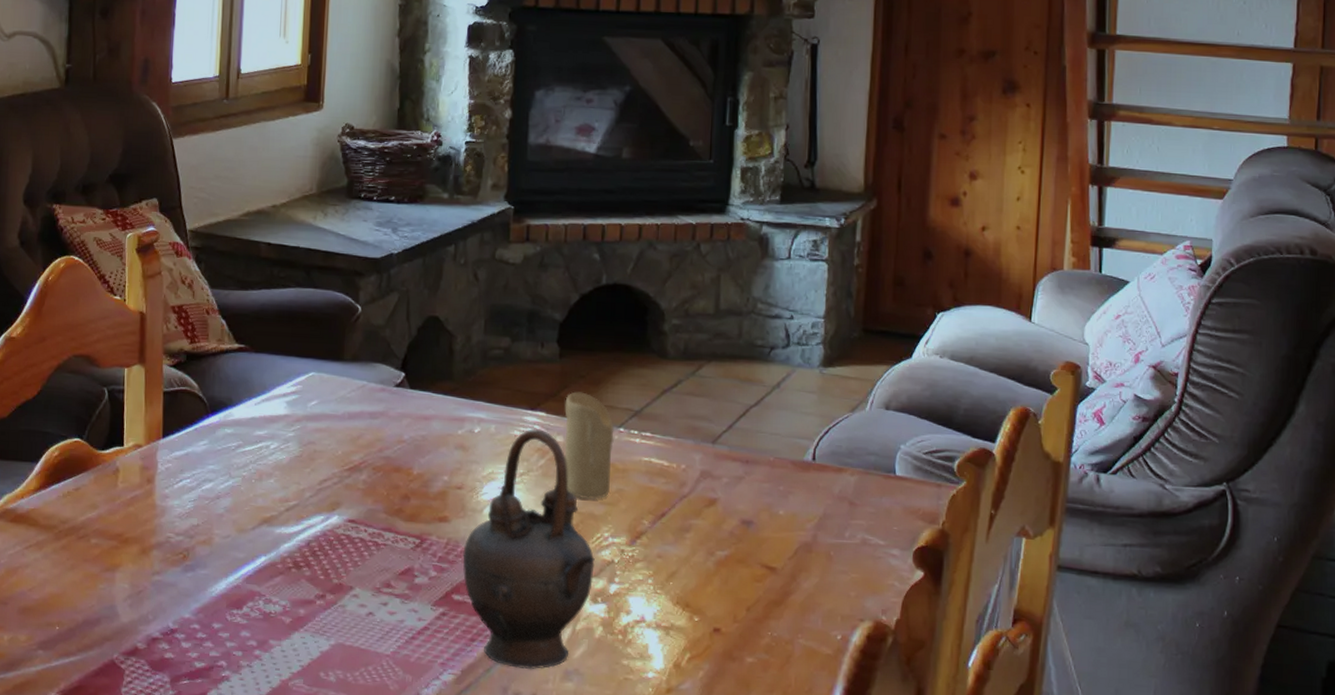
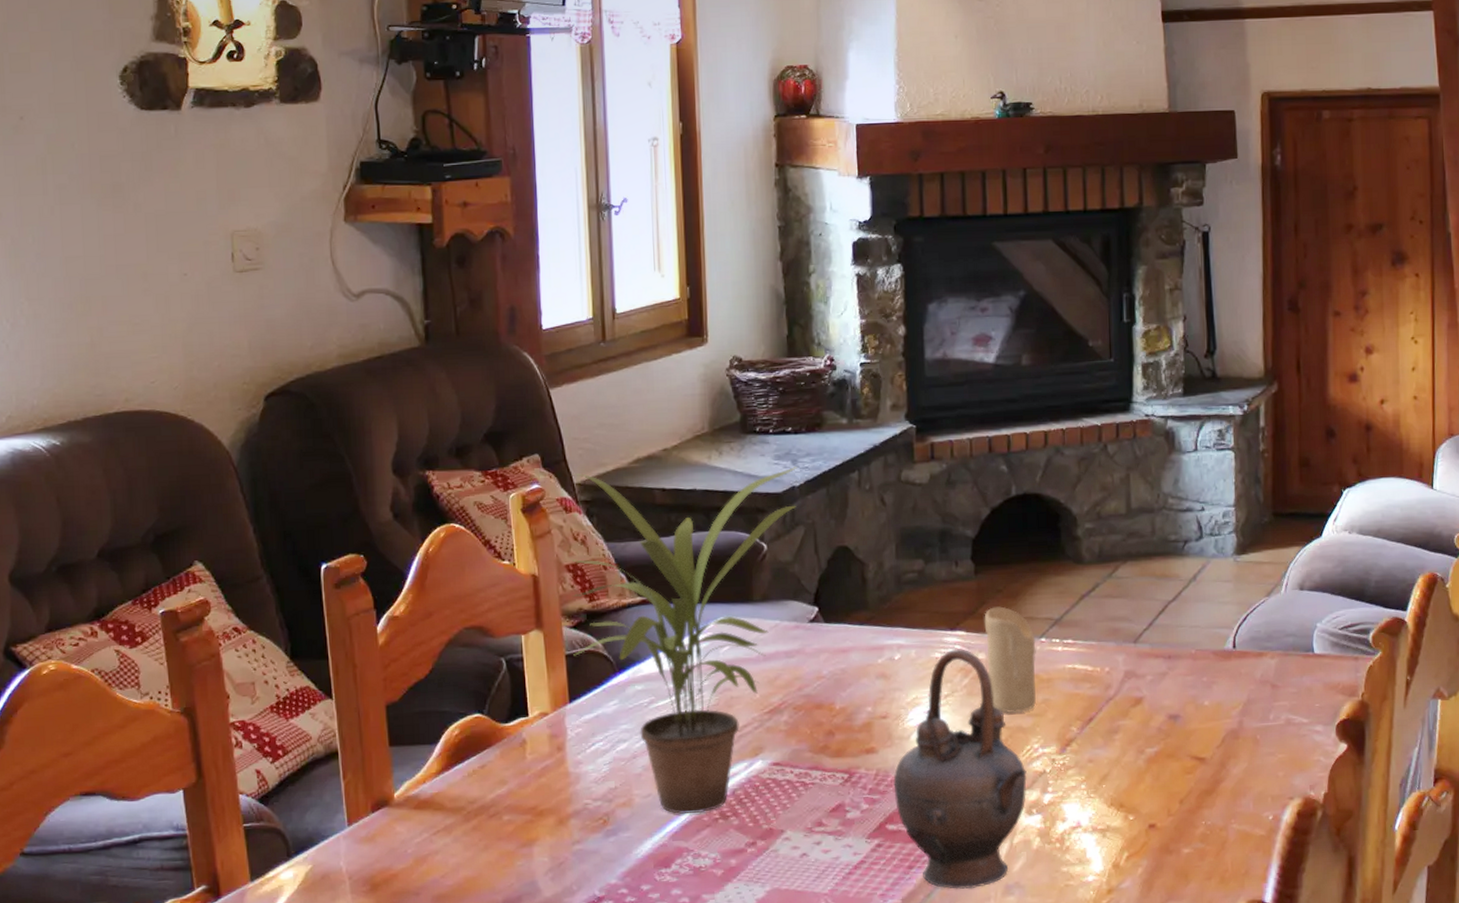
potted plant: none [171,220,398,560] -> present [571,467,799,815]

